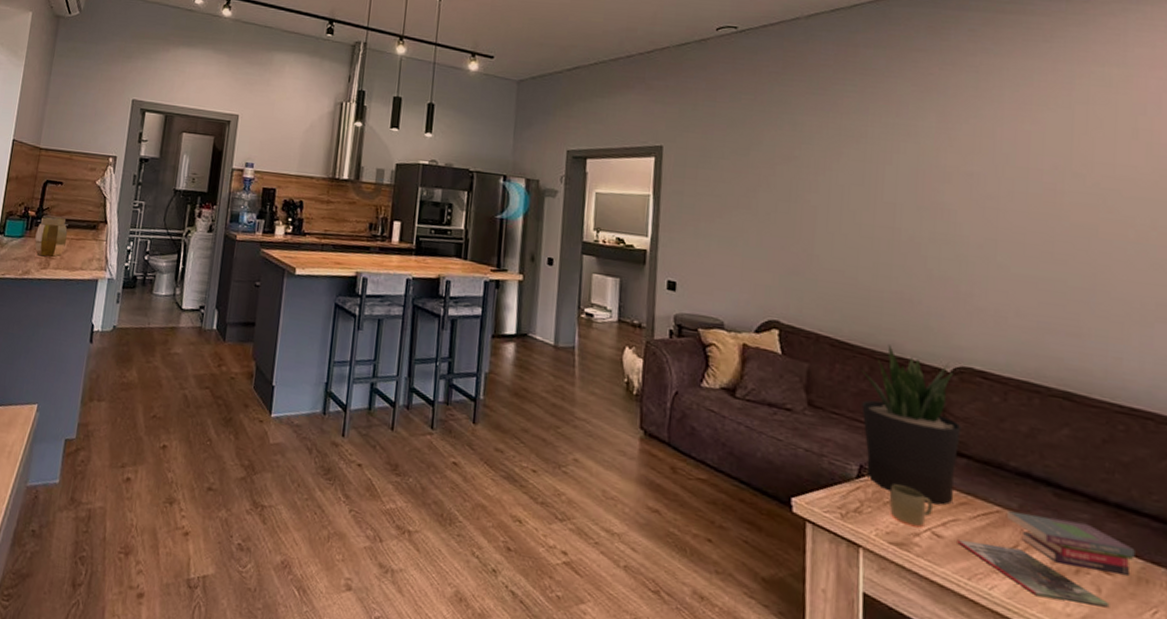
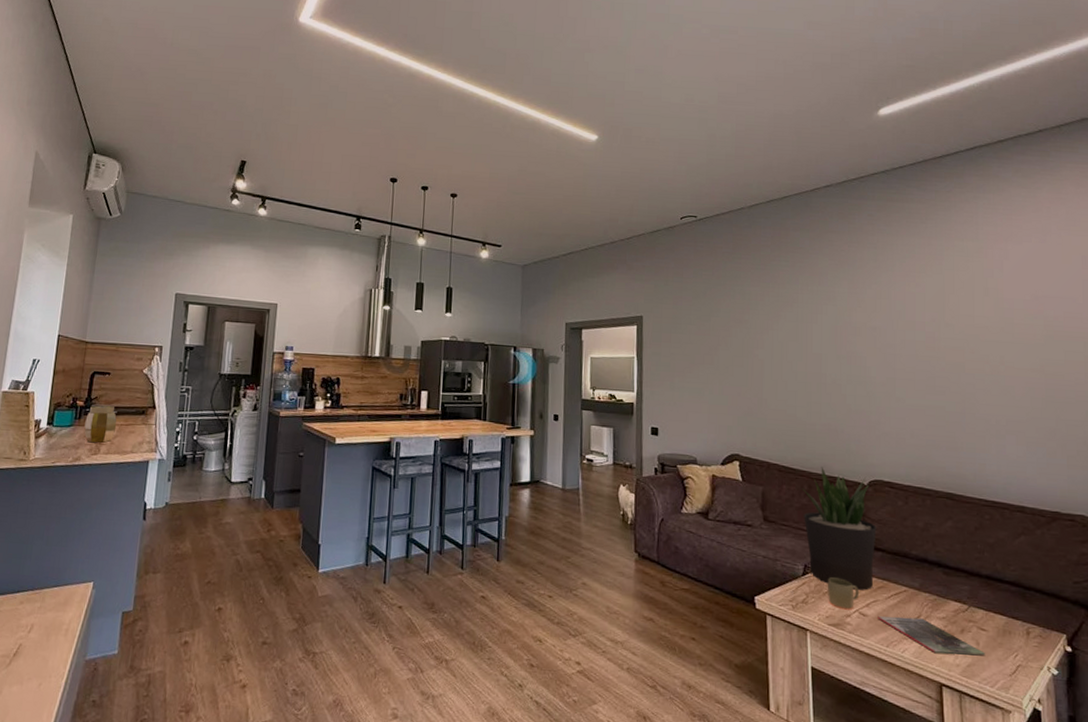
books: present [1006,510,1135,577] -> none [911,589,1001,631]

